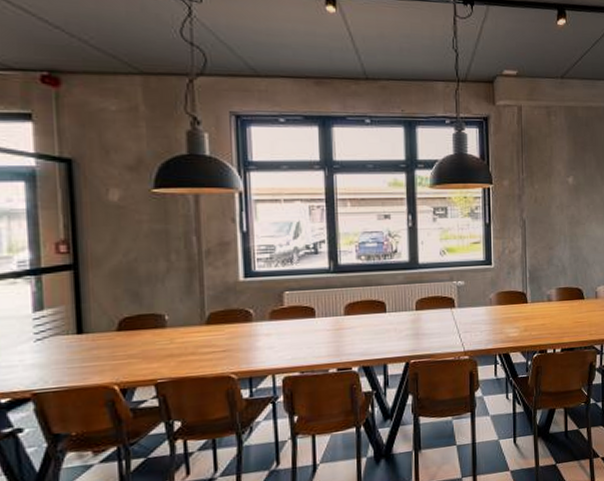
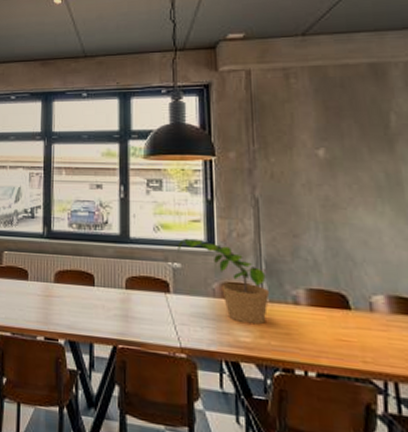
potted plant: none [461,258,532,323] -> present [178,238,270,325]

